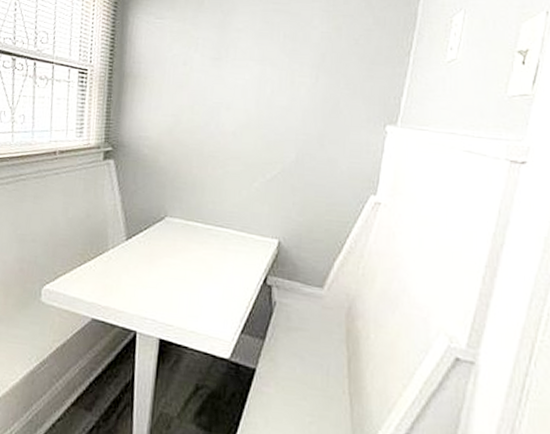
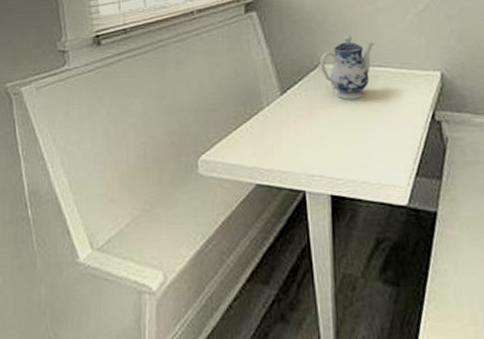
teapot: none [166,193,219,254] -> present [319,34,374,100]

